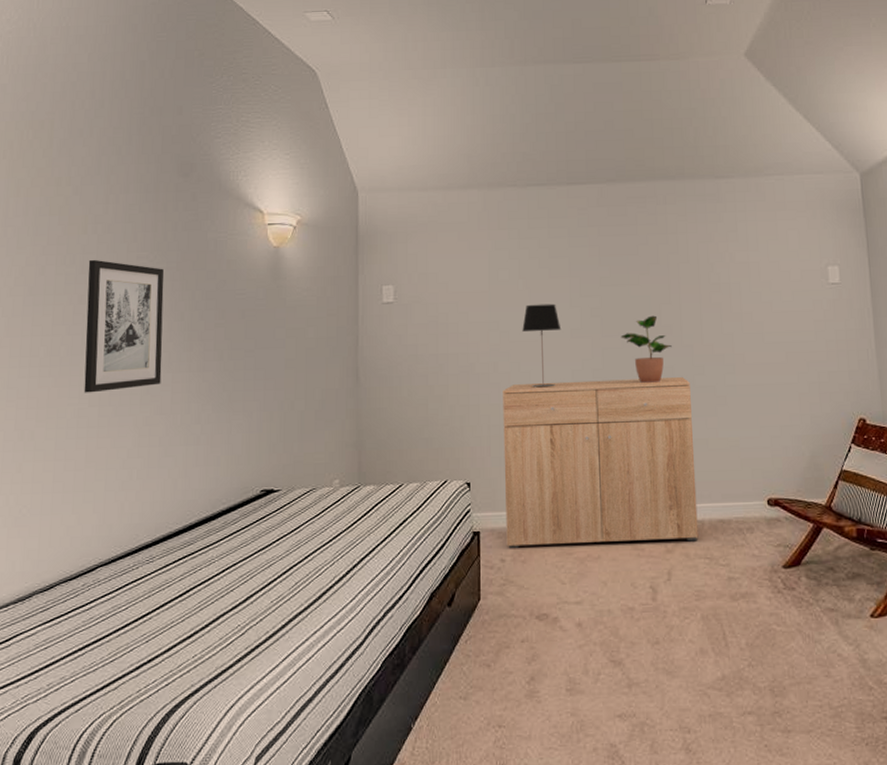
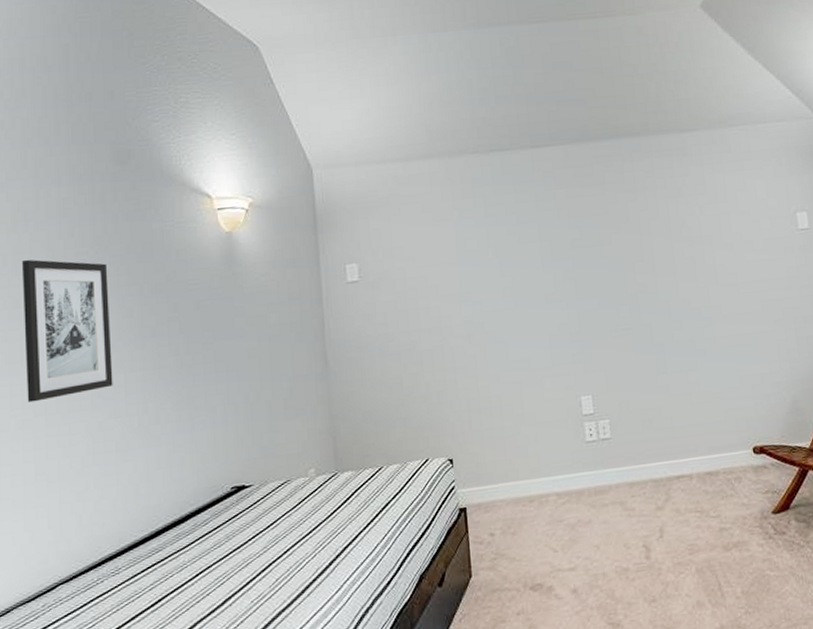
dresser: present [503,377,699,548] -> none [480,334,688,521]
table lamp: present [522,303,562,388] -> none [495,270,536,357]
potted plant: present [620,315,672,384] -> none [596,274,648,344]

